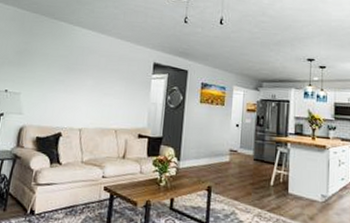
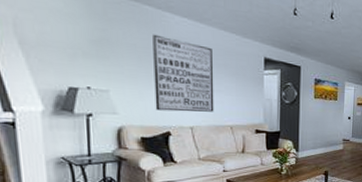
wall art: none [53,45,109,115] -> present [153,34,214,112]

